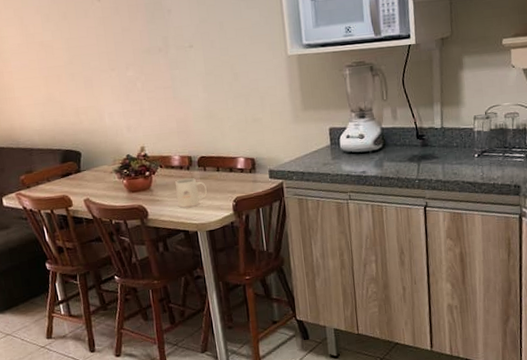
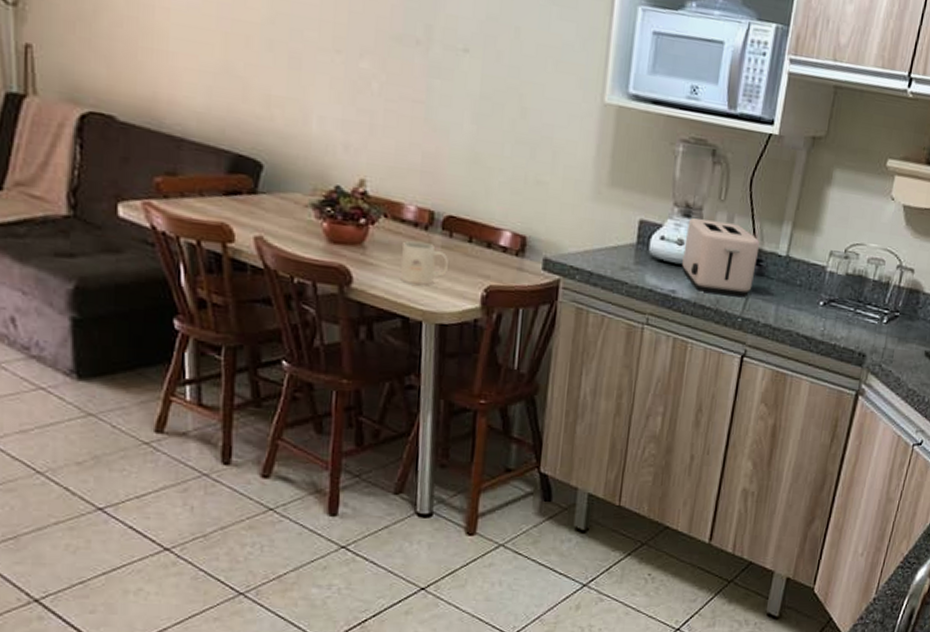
toaster: none [364,114,421,168] -> present [682,217,760,297]

